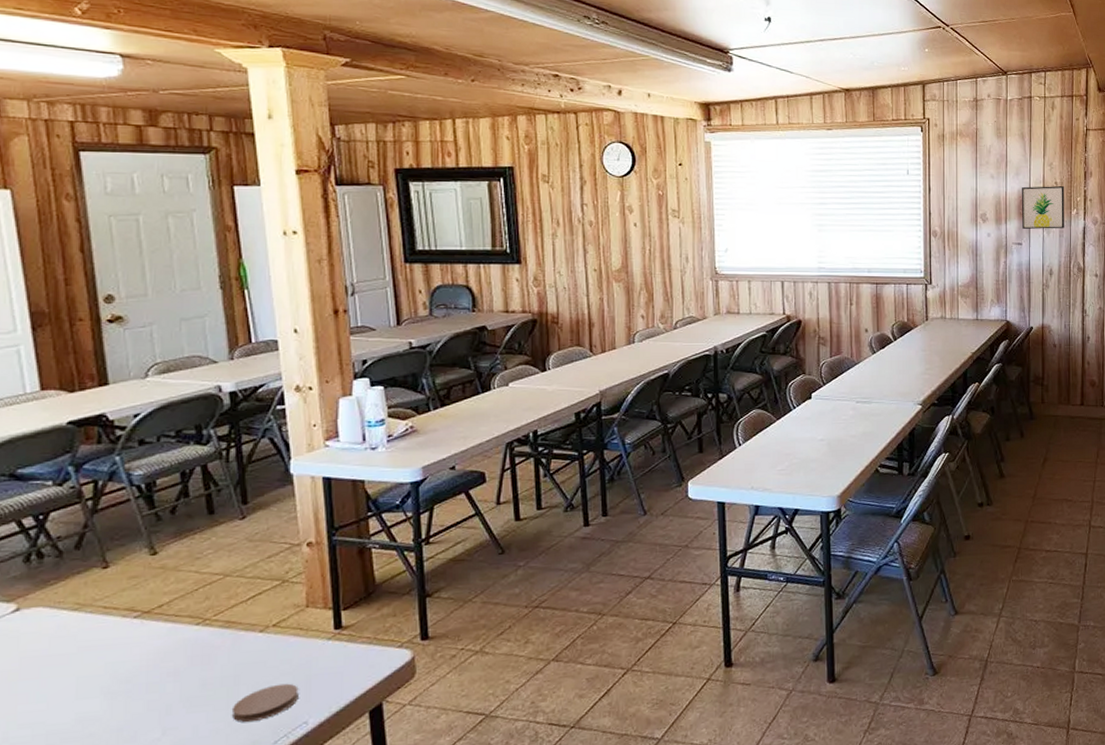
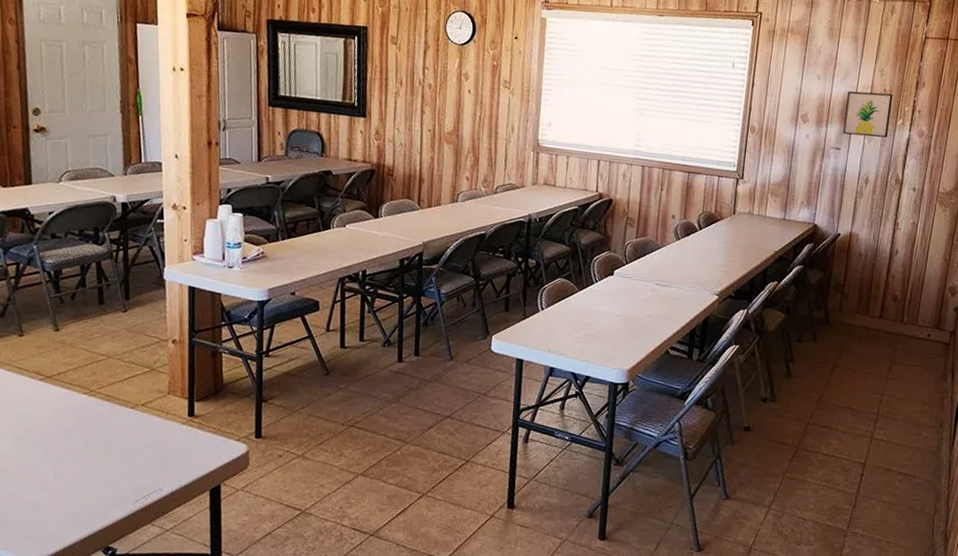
coaster: present [231,683,299,723] -> none [106,454,157,481]

